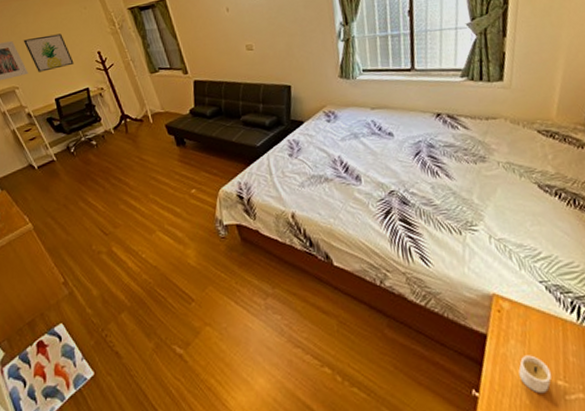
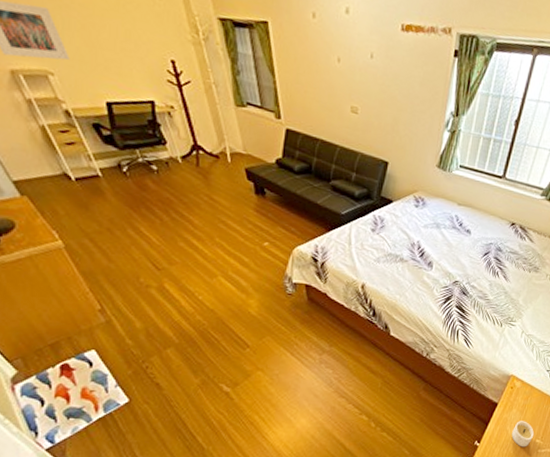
wall art: present [23,33,74,72] -> none [64,11,137,67]

